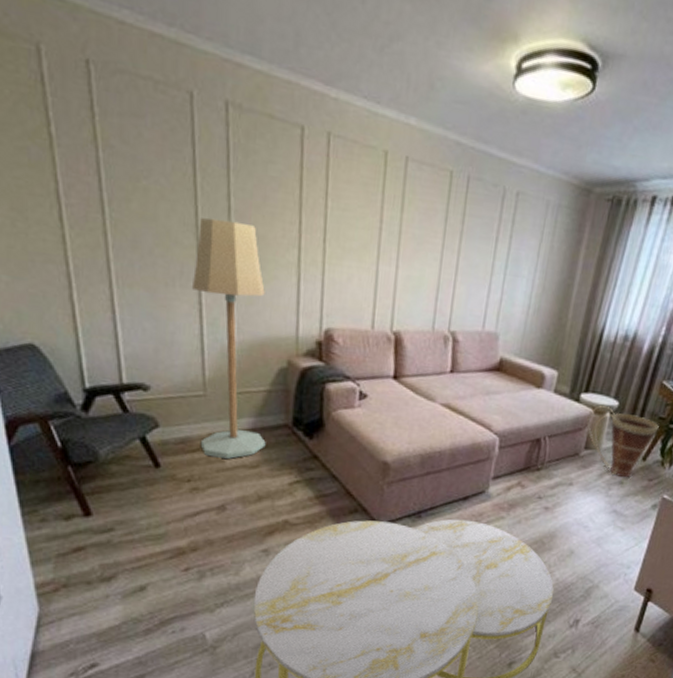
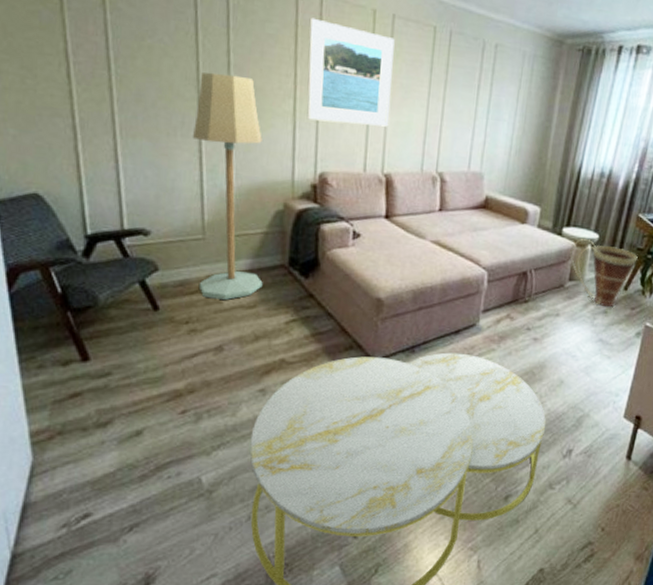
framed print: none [312,159,407,281] -> present [306,17,395,127]

